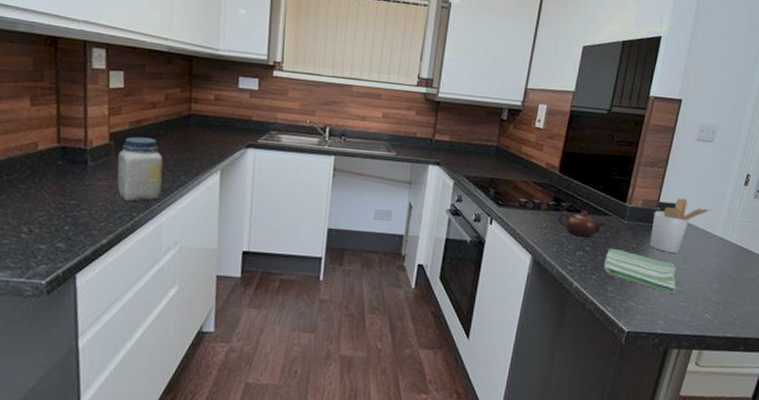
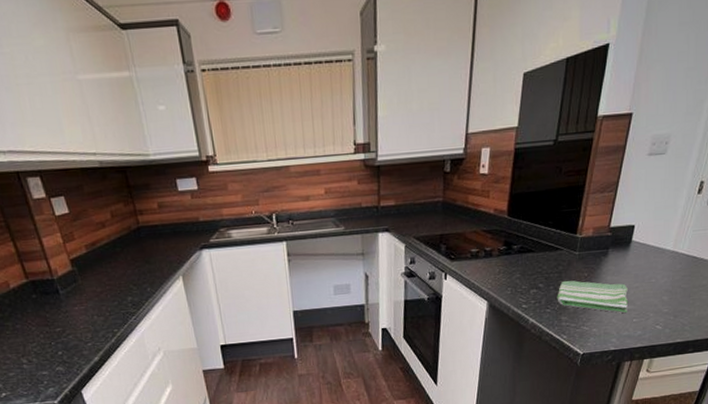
jar: present [117,137,164,202] -> none [84,257,135,320]
teapot: present [558,210,605,238] -> none [511,249,556,276]
utensil holder: present [650,198,712,253] -> none [601,219,664,275]

